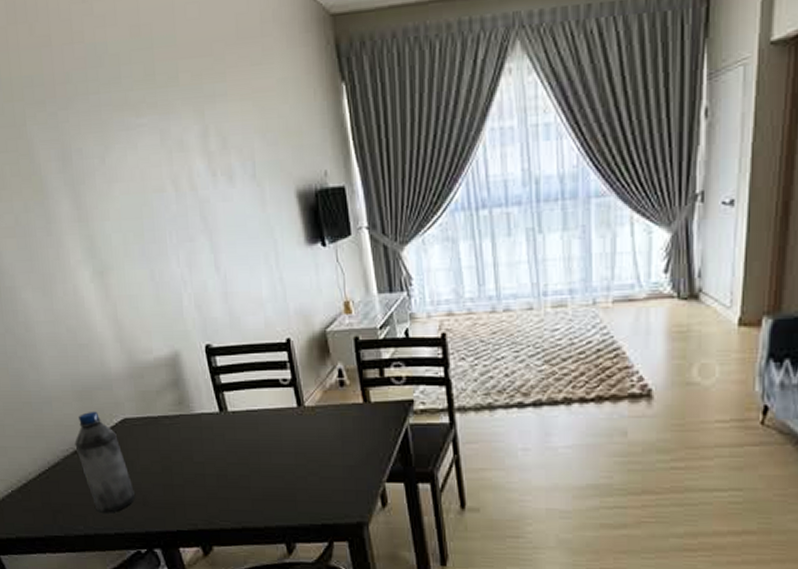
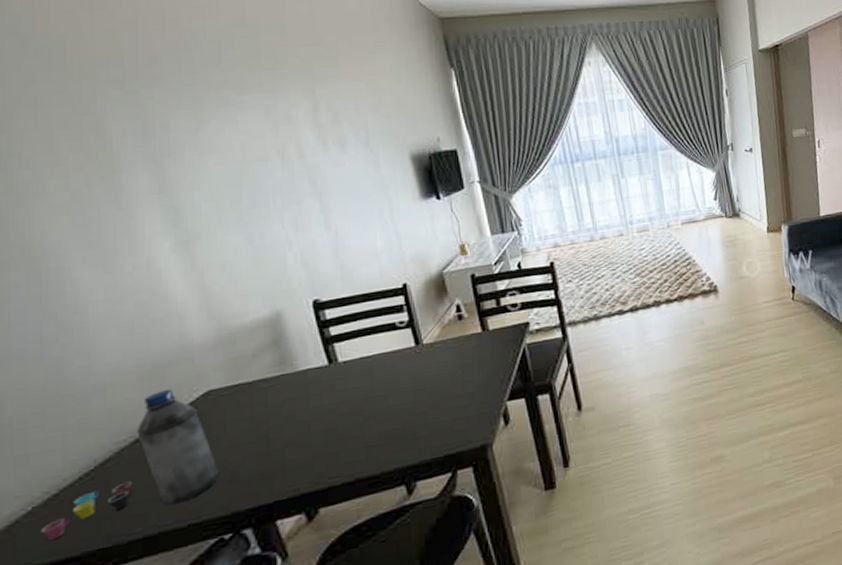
cup: none [18,485,76,521] -> present [40,481,133,541]

